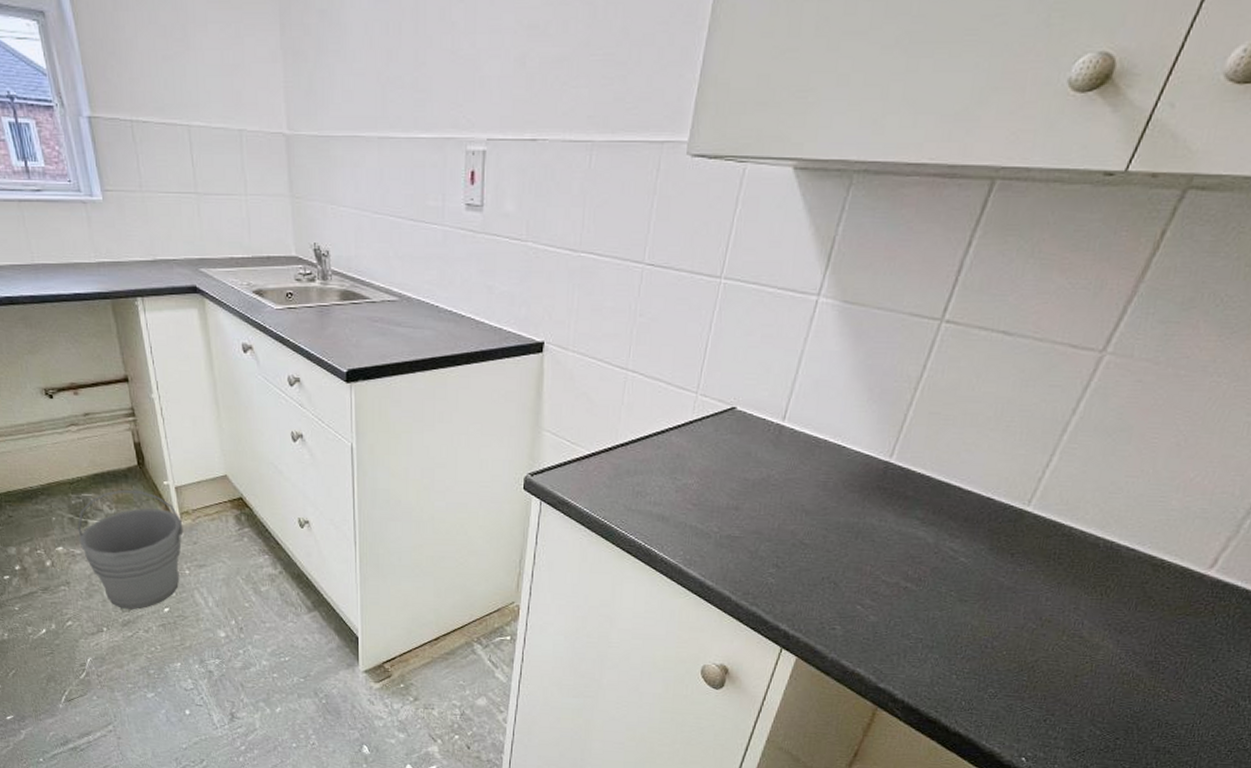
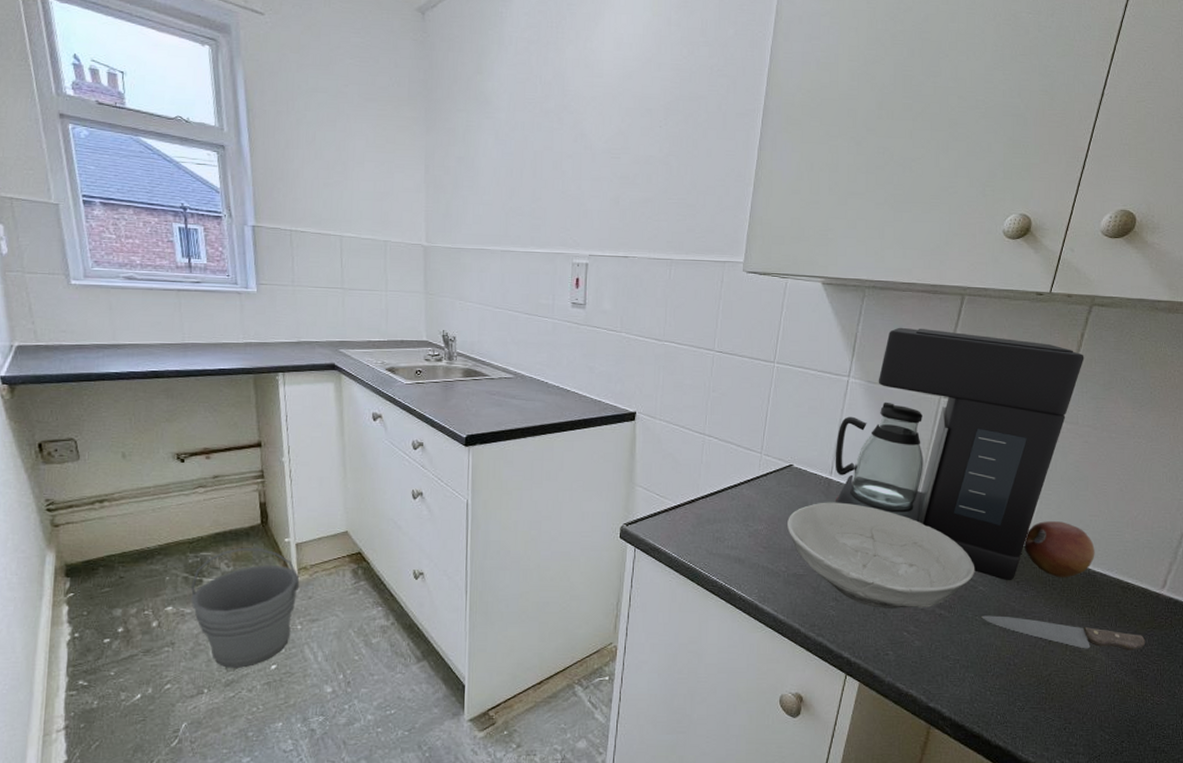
bowl: none [723,453,959,580] -> present [787,502,975,609]
coffee maker: none [785,227,1161,553] -> present [834,327,1084,581]
kitchen knife: none [958,591,1173,640] -> present [981,615,1146,651]
fruit: none [1027,482,1126,552] -> present [1023,521,1095,578]

